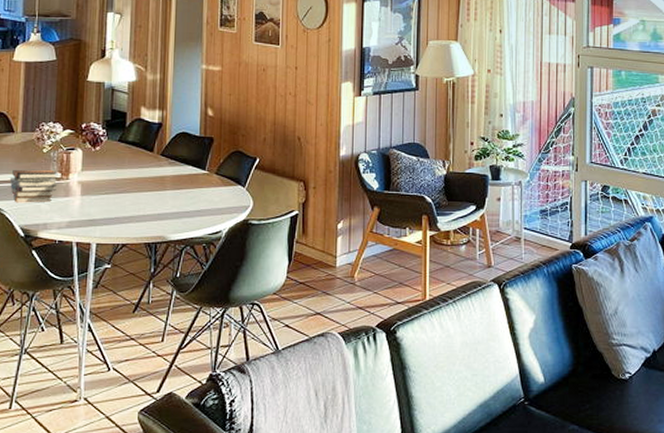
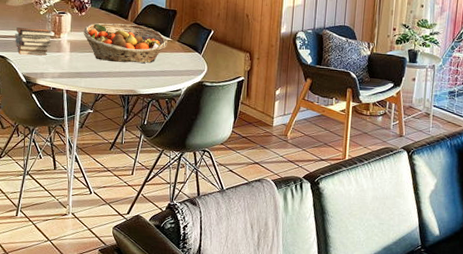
fruit basket: none [98,157,203,203] -> present [83,23,167,63]

